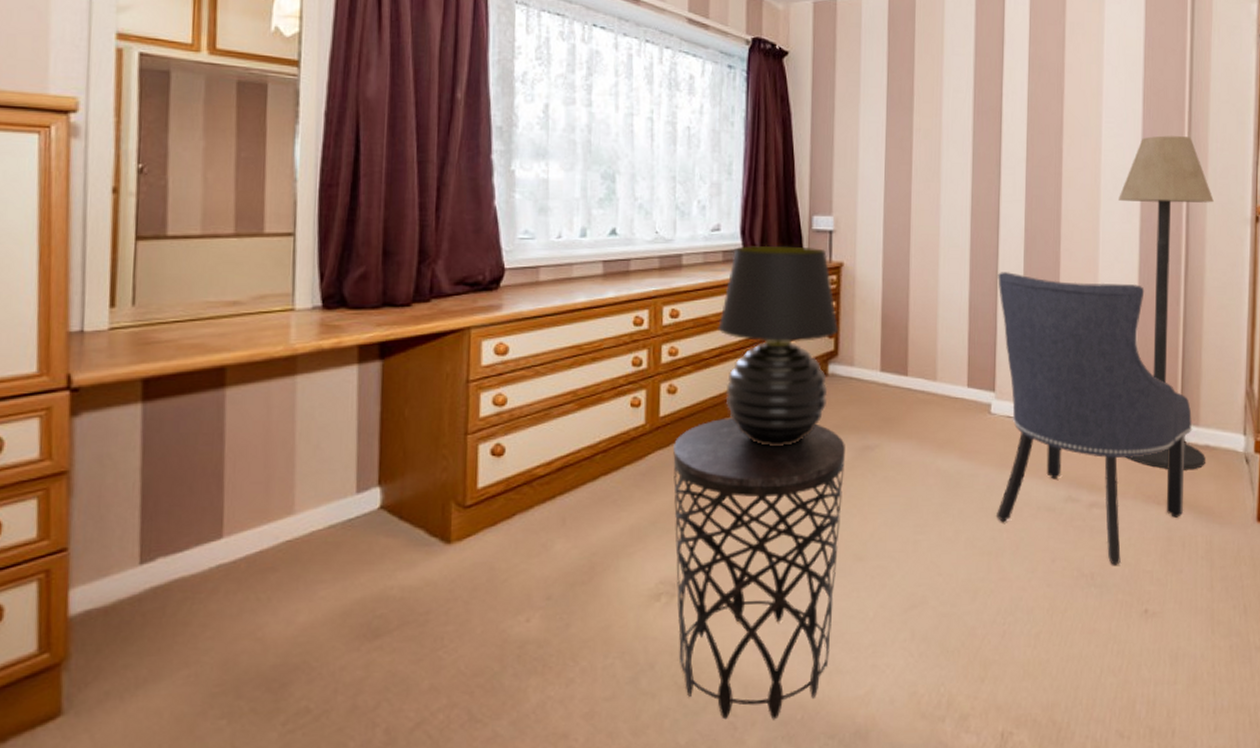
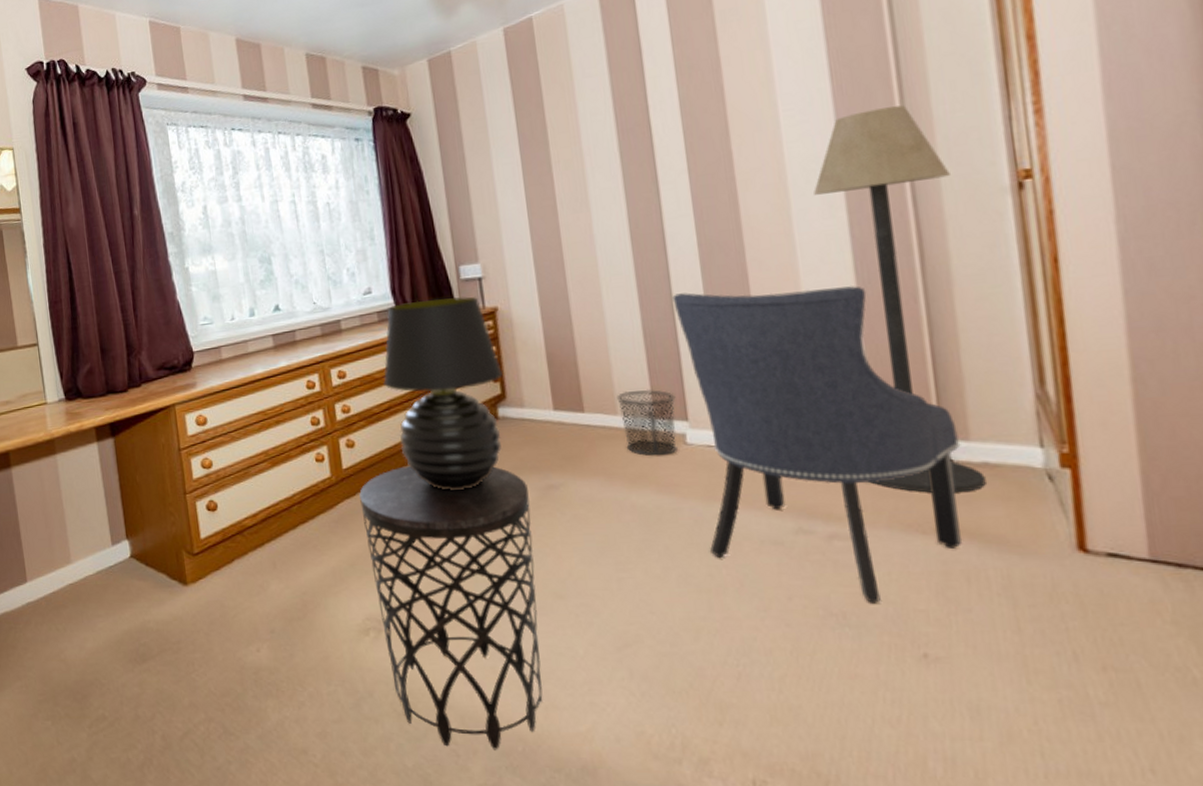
waste bin: none [938,358,988,423] -> present [617,389,678,456]

